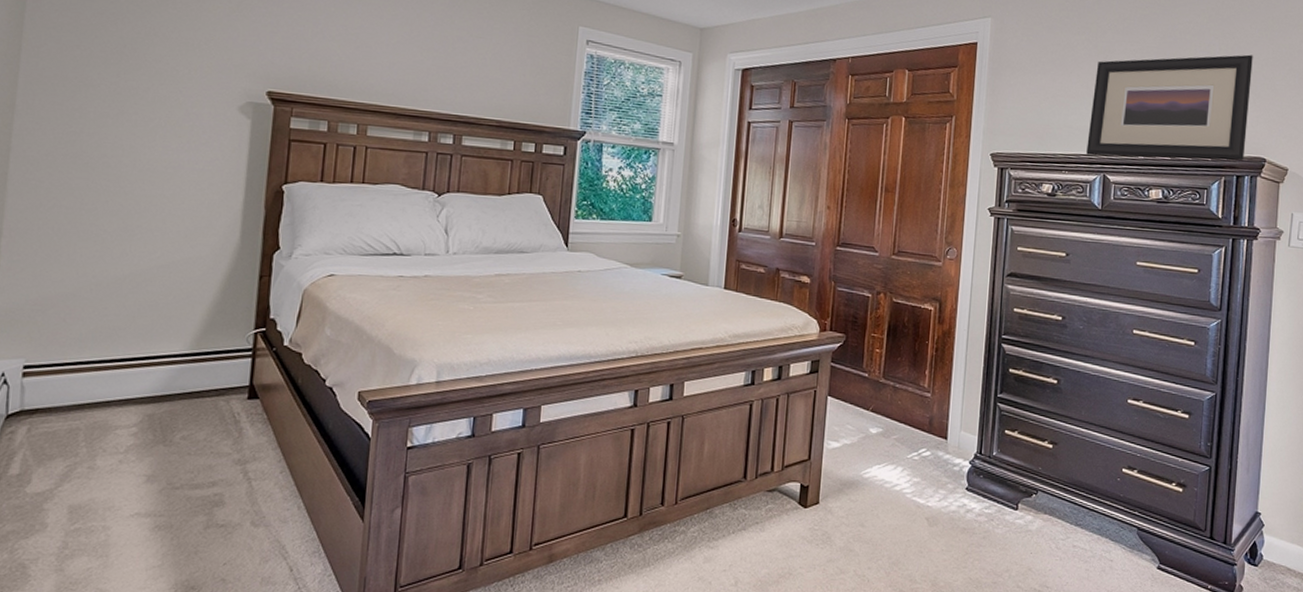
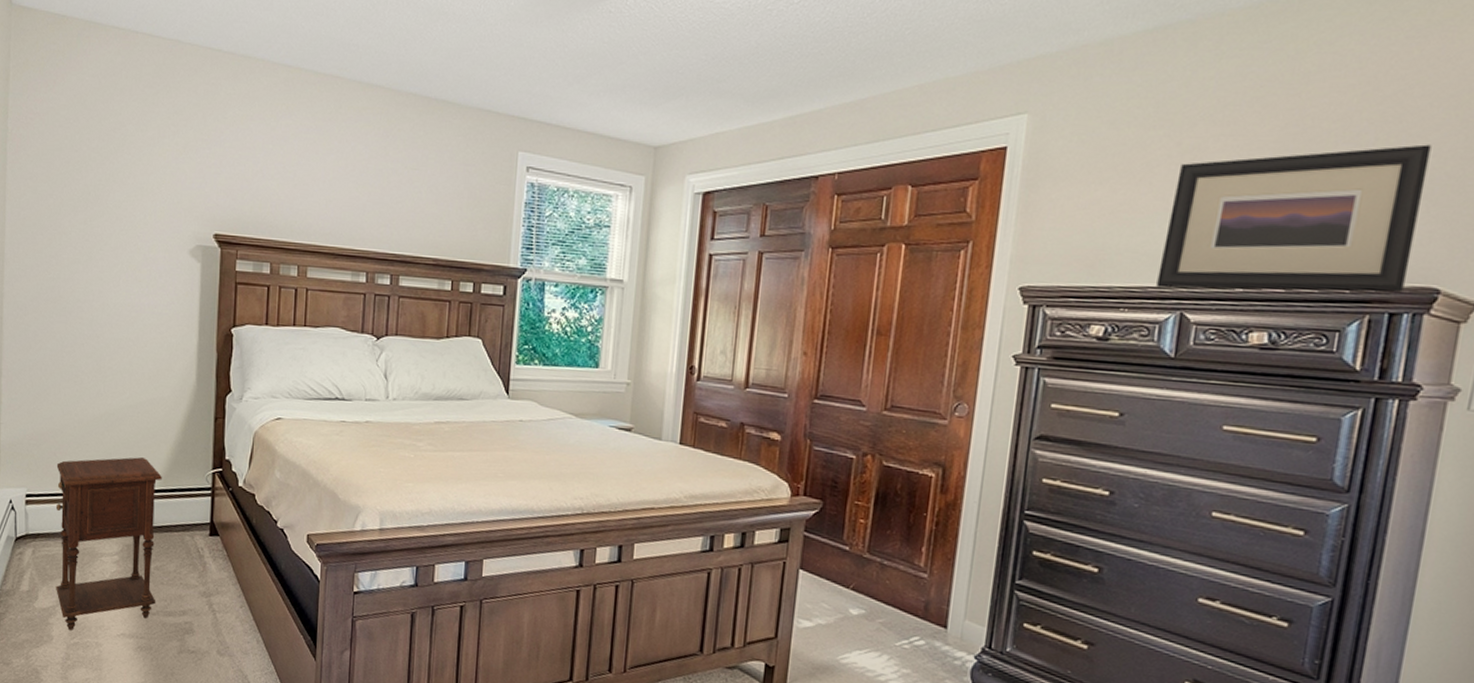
nightstand: none [55,320,195,515] -> present [55,457,162,630]

